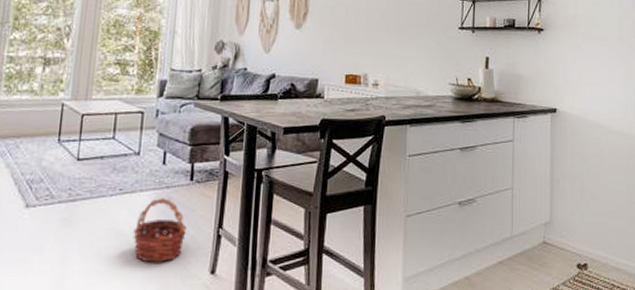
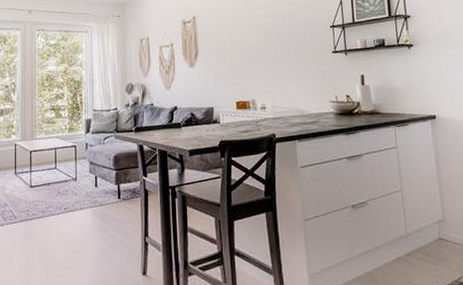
basket: present [133,197,187,263] -> none [78,214,120,267]

